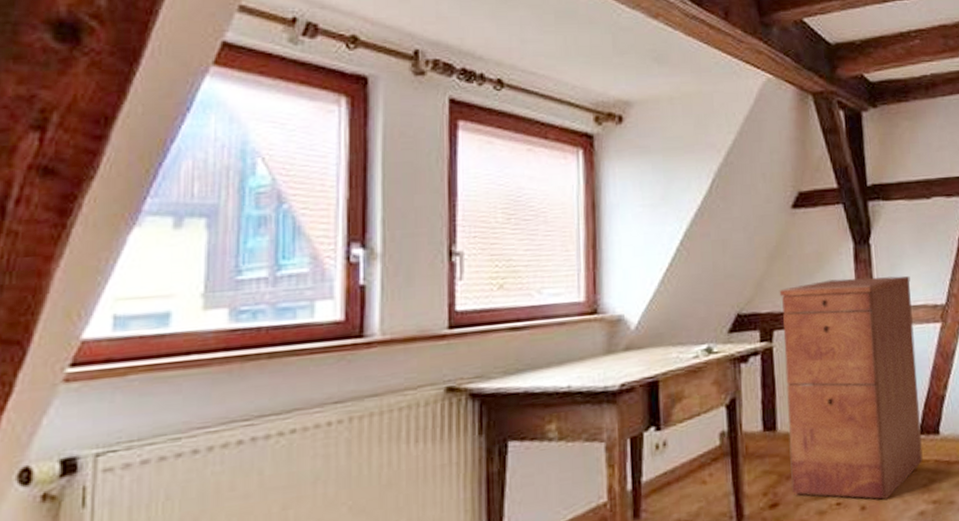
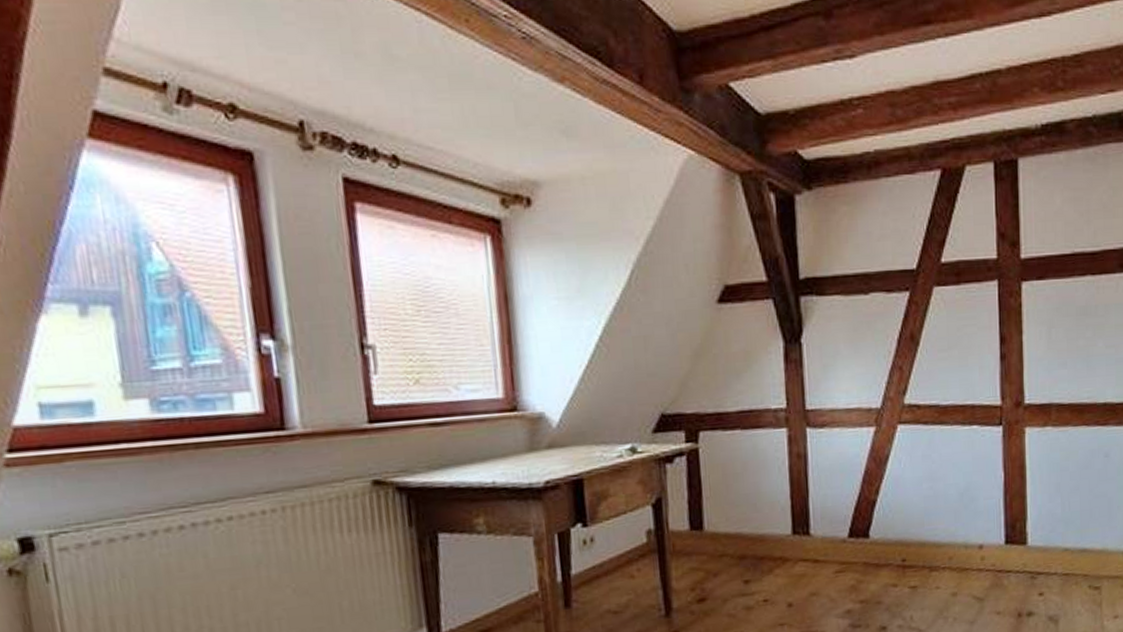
filing cabinet: present [779,276,923,500] -> none [704,377,852,599]

